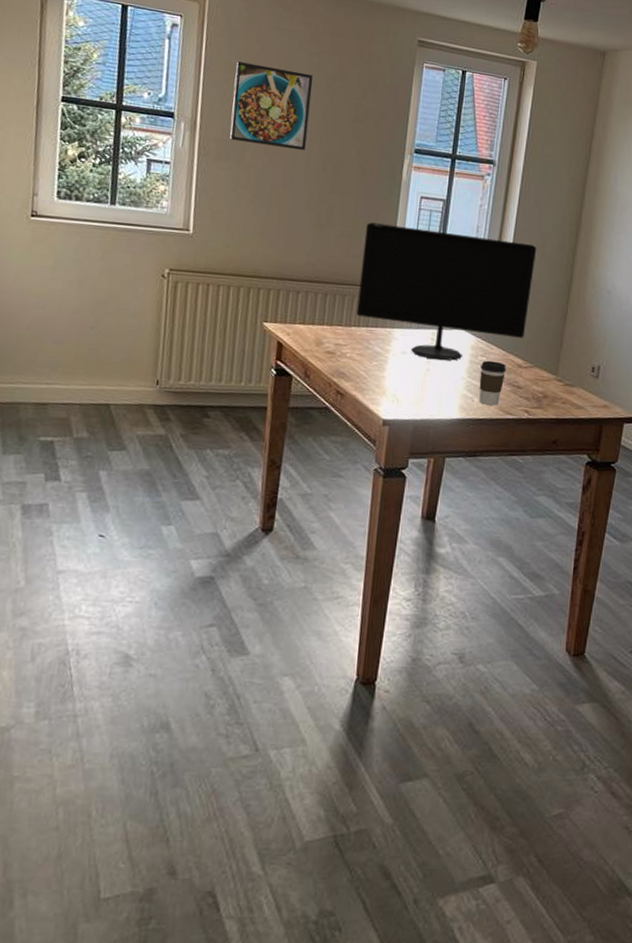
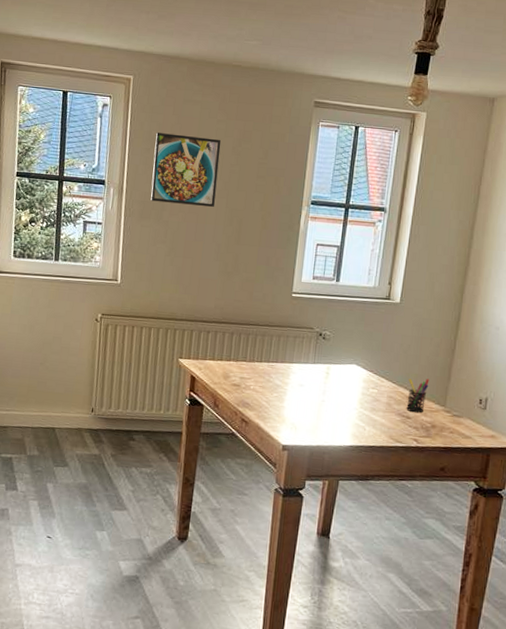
computer monitor: present [356,222,537,361] -> none [259,269,426,393]
coffee cup: present [479,360,506,405] -> none [370,392,396,434]
pen holder: none [517,344,541,383] -> present [406,378,430,413]

